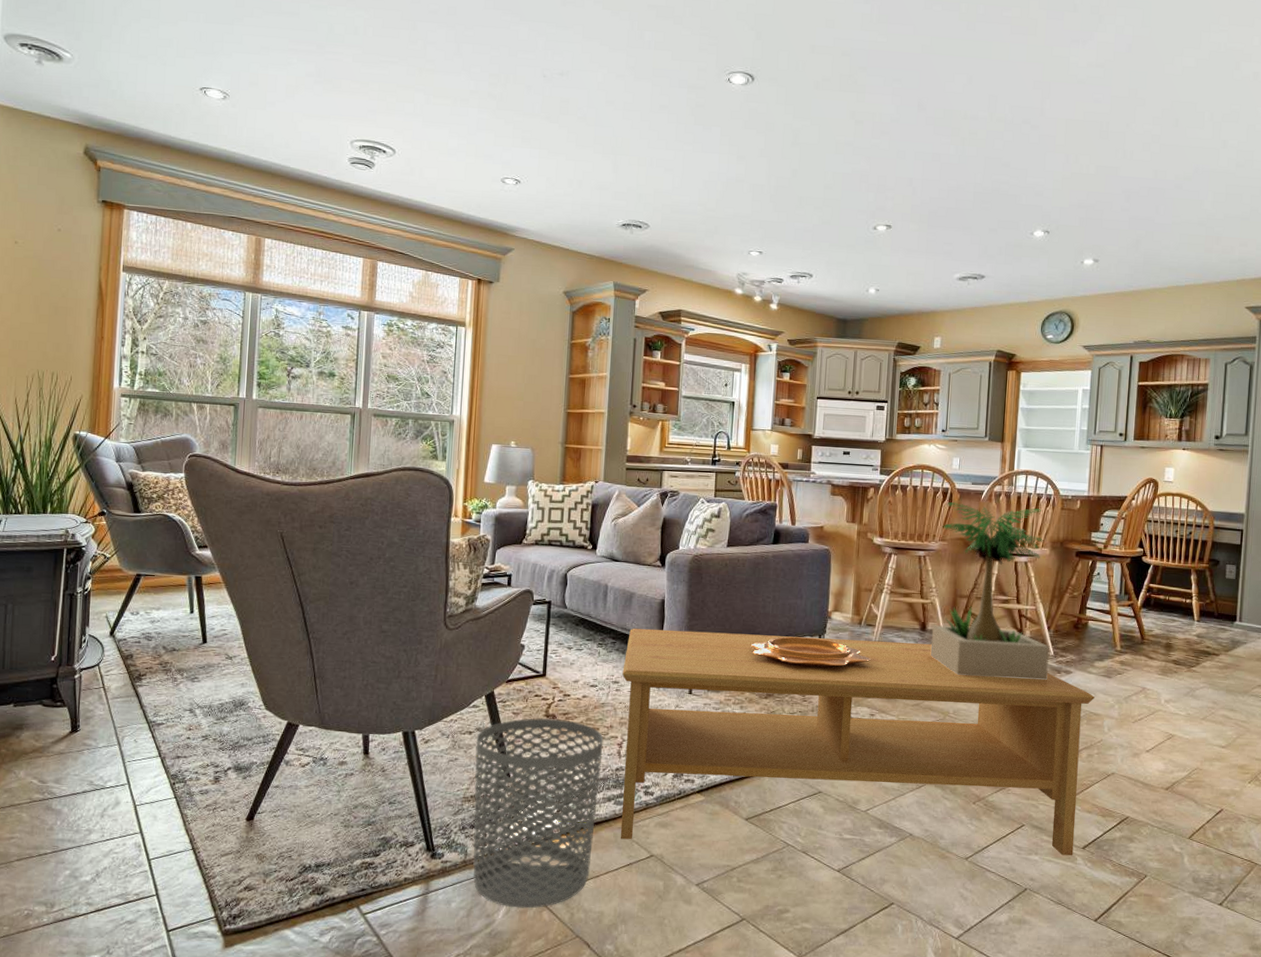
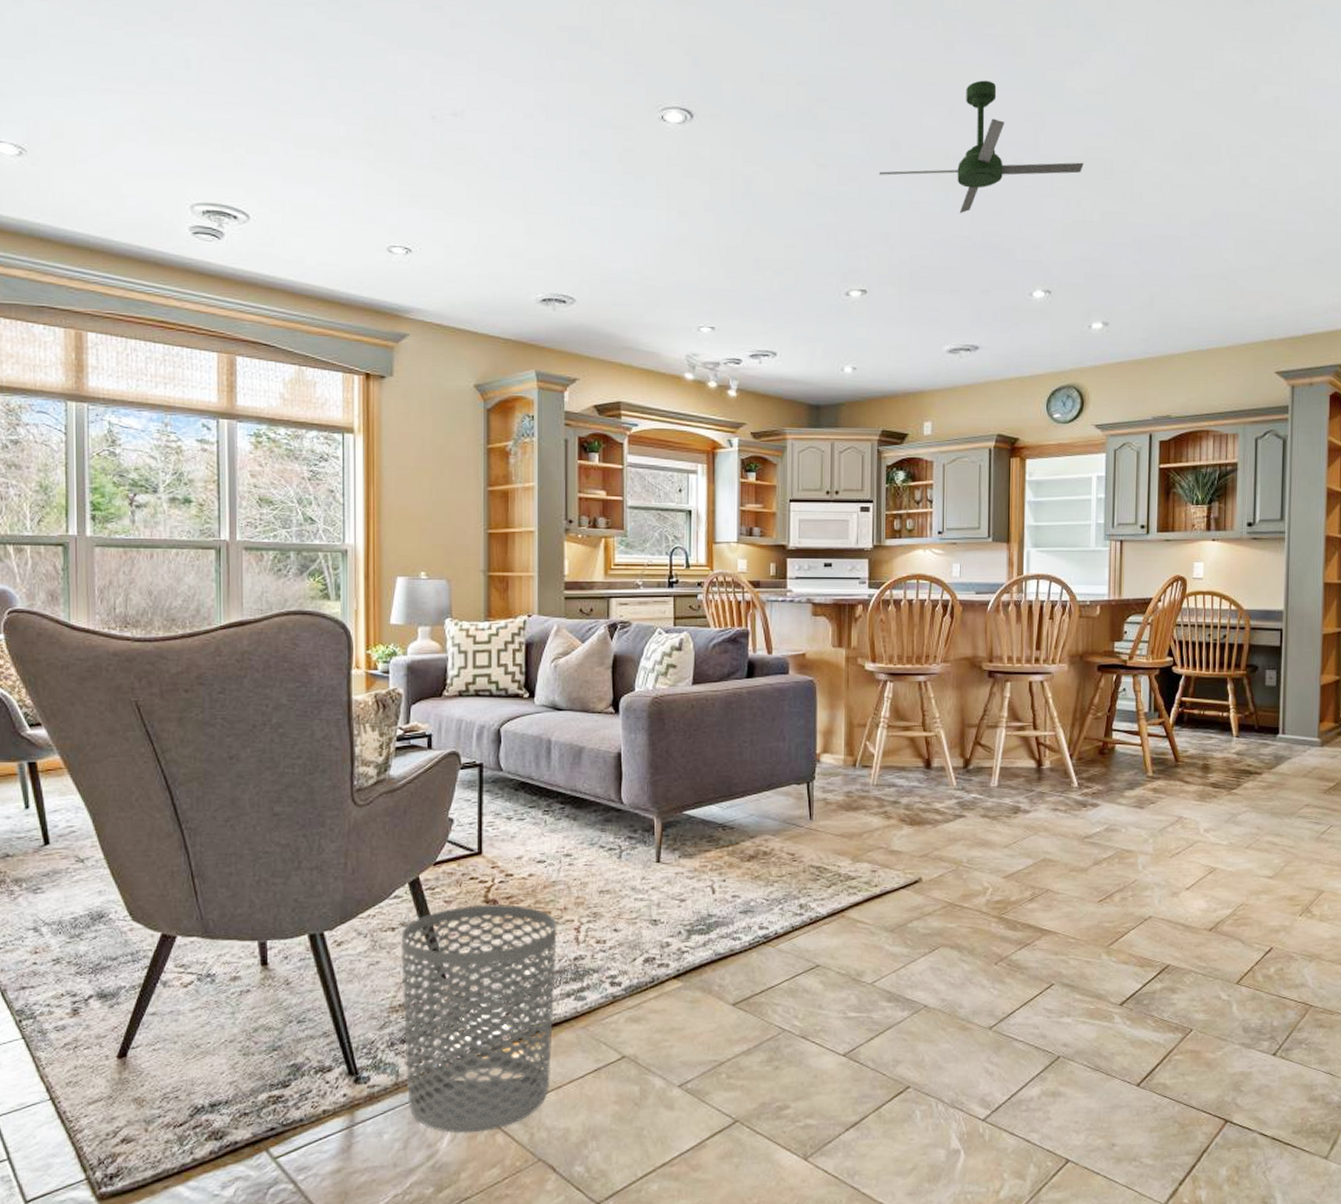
coffee table: present [620,628,1095,856] -> none [575,783,1126,1041]
decorative bowl: present [750,636,871,669] -> none [726,786,869,821]
ceiling fan: none [906,54,1083,165] -> present [878,80,1084,214]
potted plant: present [930,502,1049,680] -> none [937,616,1073,817]

